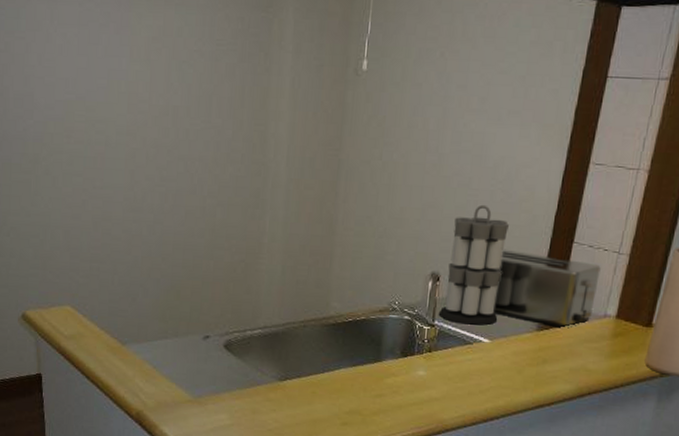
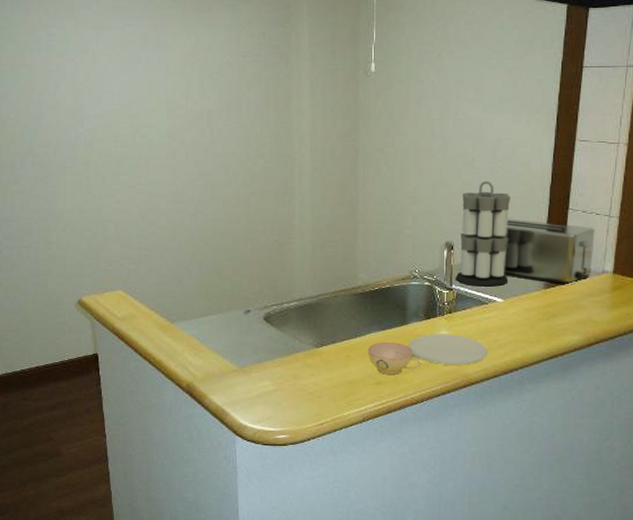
teacup: none [335,379,393,416] -> present [367,342,421,375]
plate: none [380,373,468,410] -> present [408,334,488,365]

